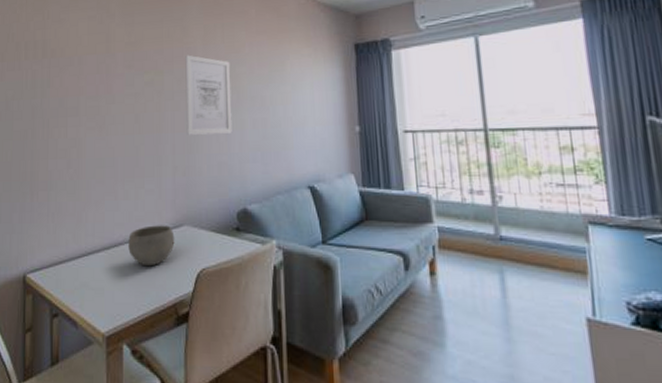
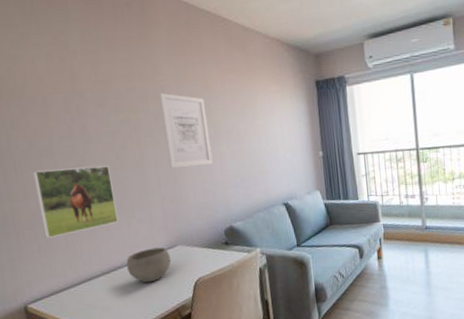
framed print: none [56,128,127,202] -> present [32,166,119,238]

